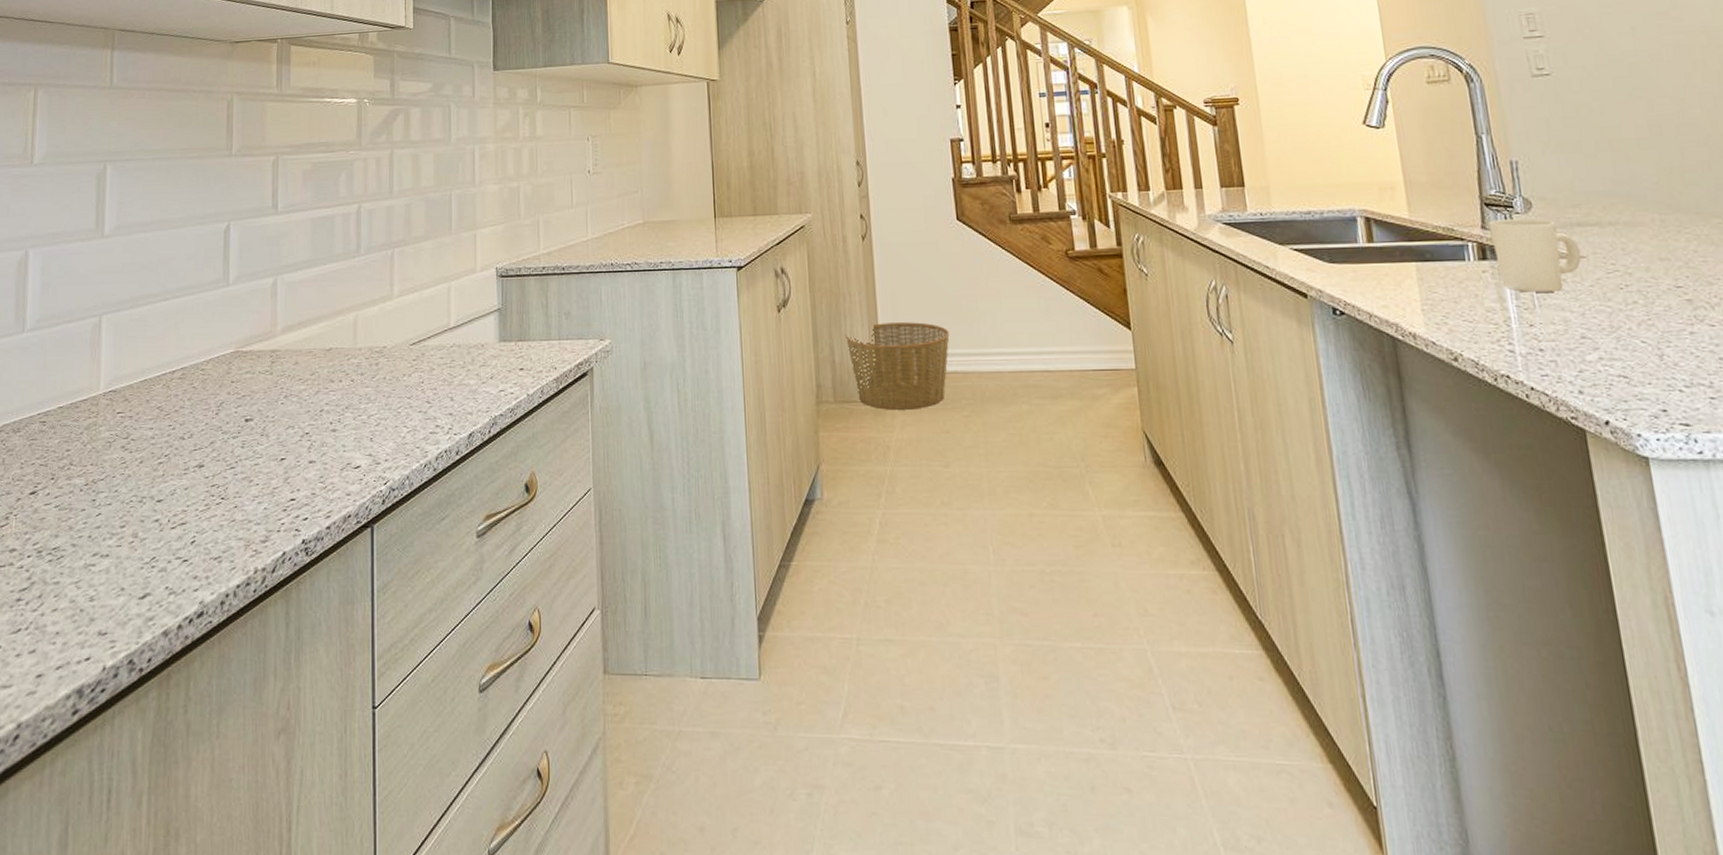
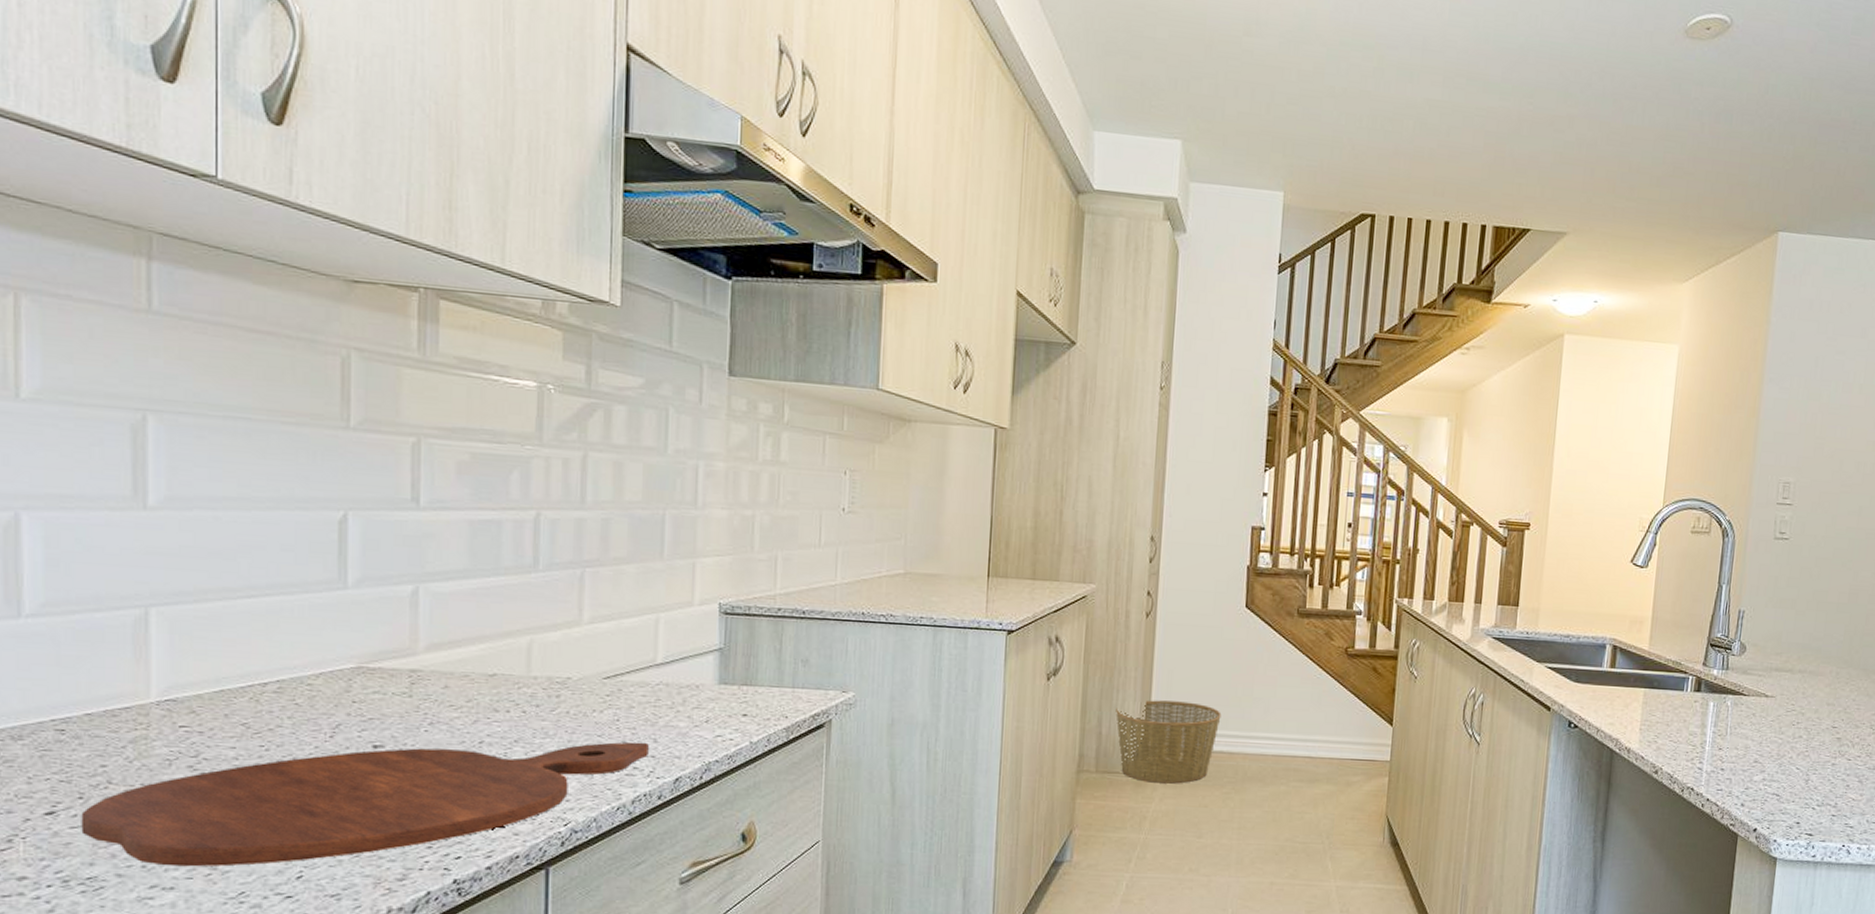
cutting board: none [51,401,447,536] -> present [81,741,649,867]
mug: present [1489,218,1582,292] -> none [1707,659,1772,723]

